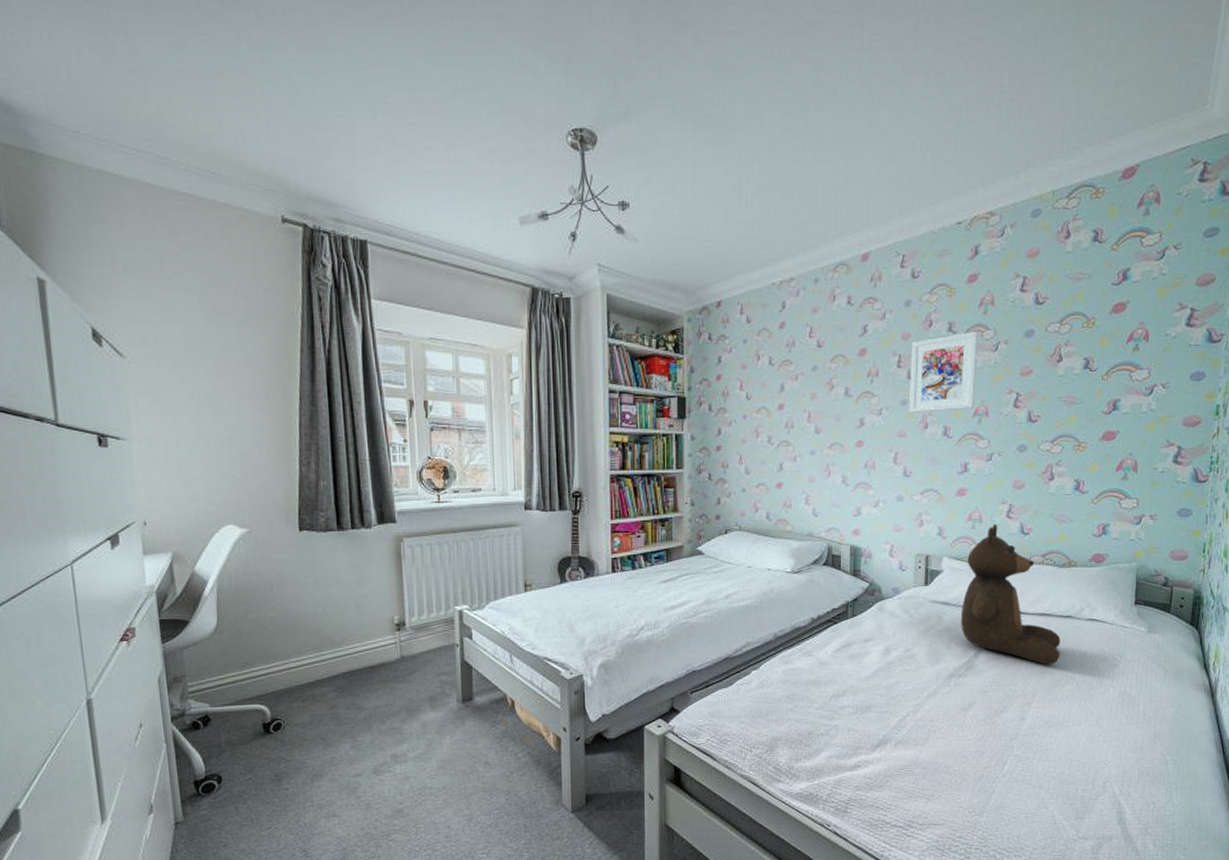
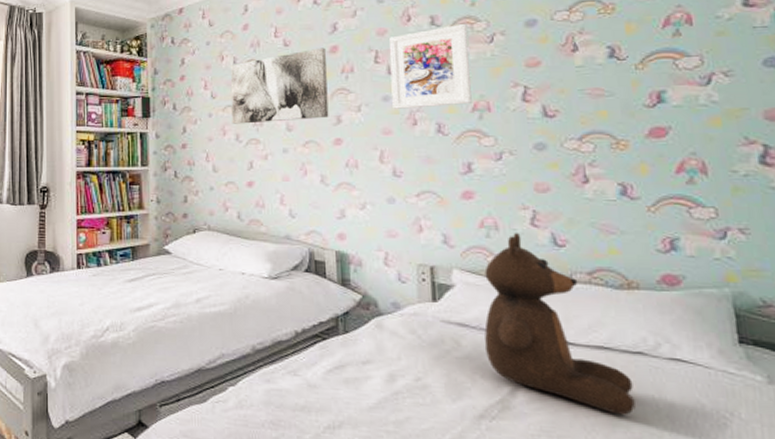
wall art: none [765,350,856,426] -> present [230,47,329,124]

